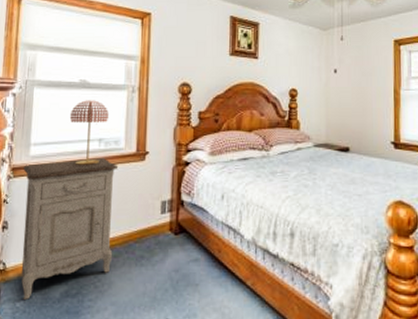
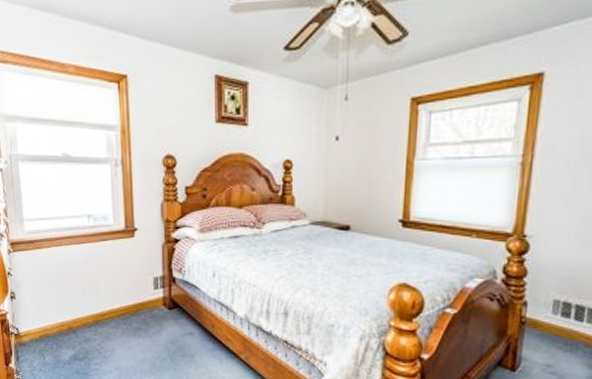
nightstand: present [21,158,119,299] -> none [20,234,112,360]
table lamp: present [69,100,109,165] -> none [56,175,95,241]

